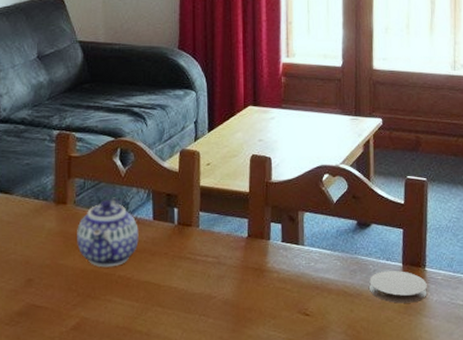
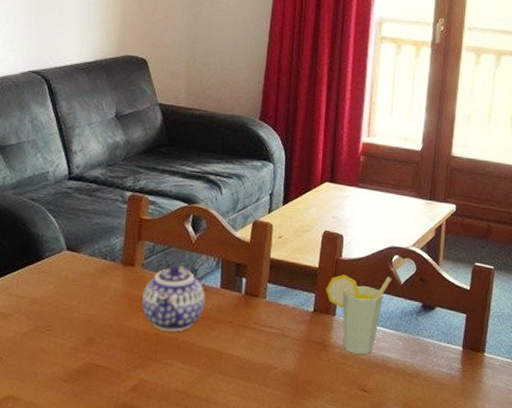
cup: none [258,196,324,278] -> present [326,274,391,355]
coaster: present [369,270,427,303] -> none [428,353,485,386]

